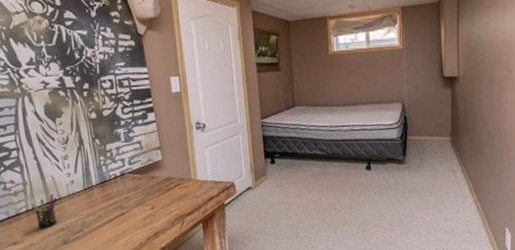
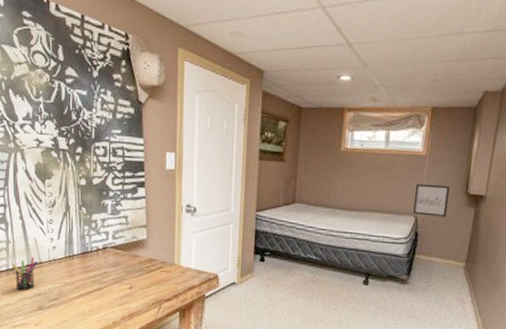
wall art: none [399,72,429,101] -> present [413,183,451,218]

